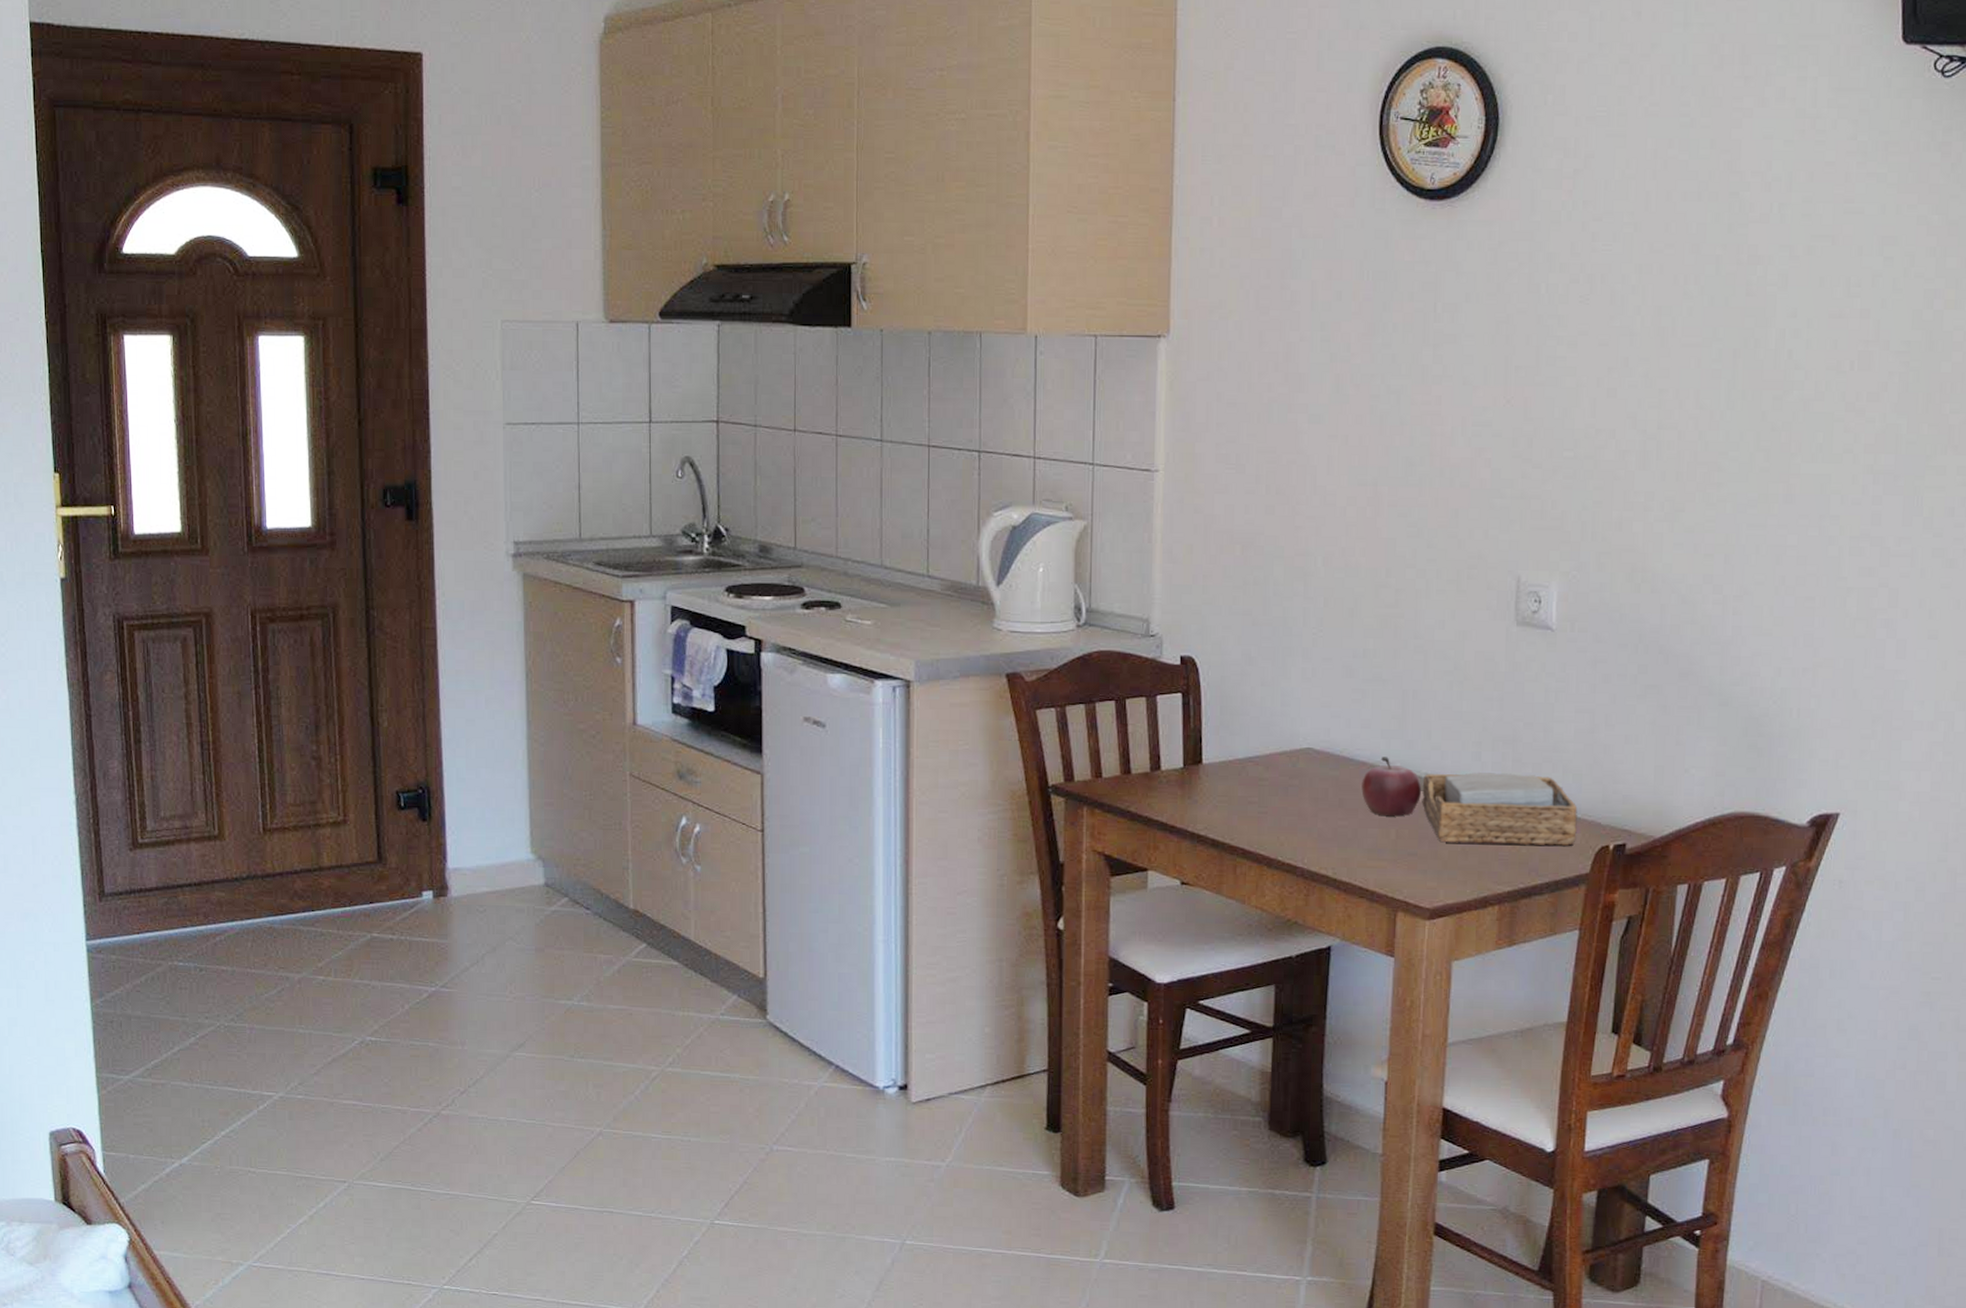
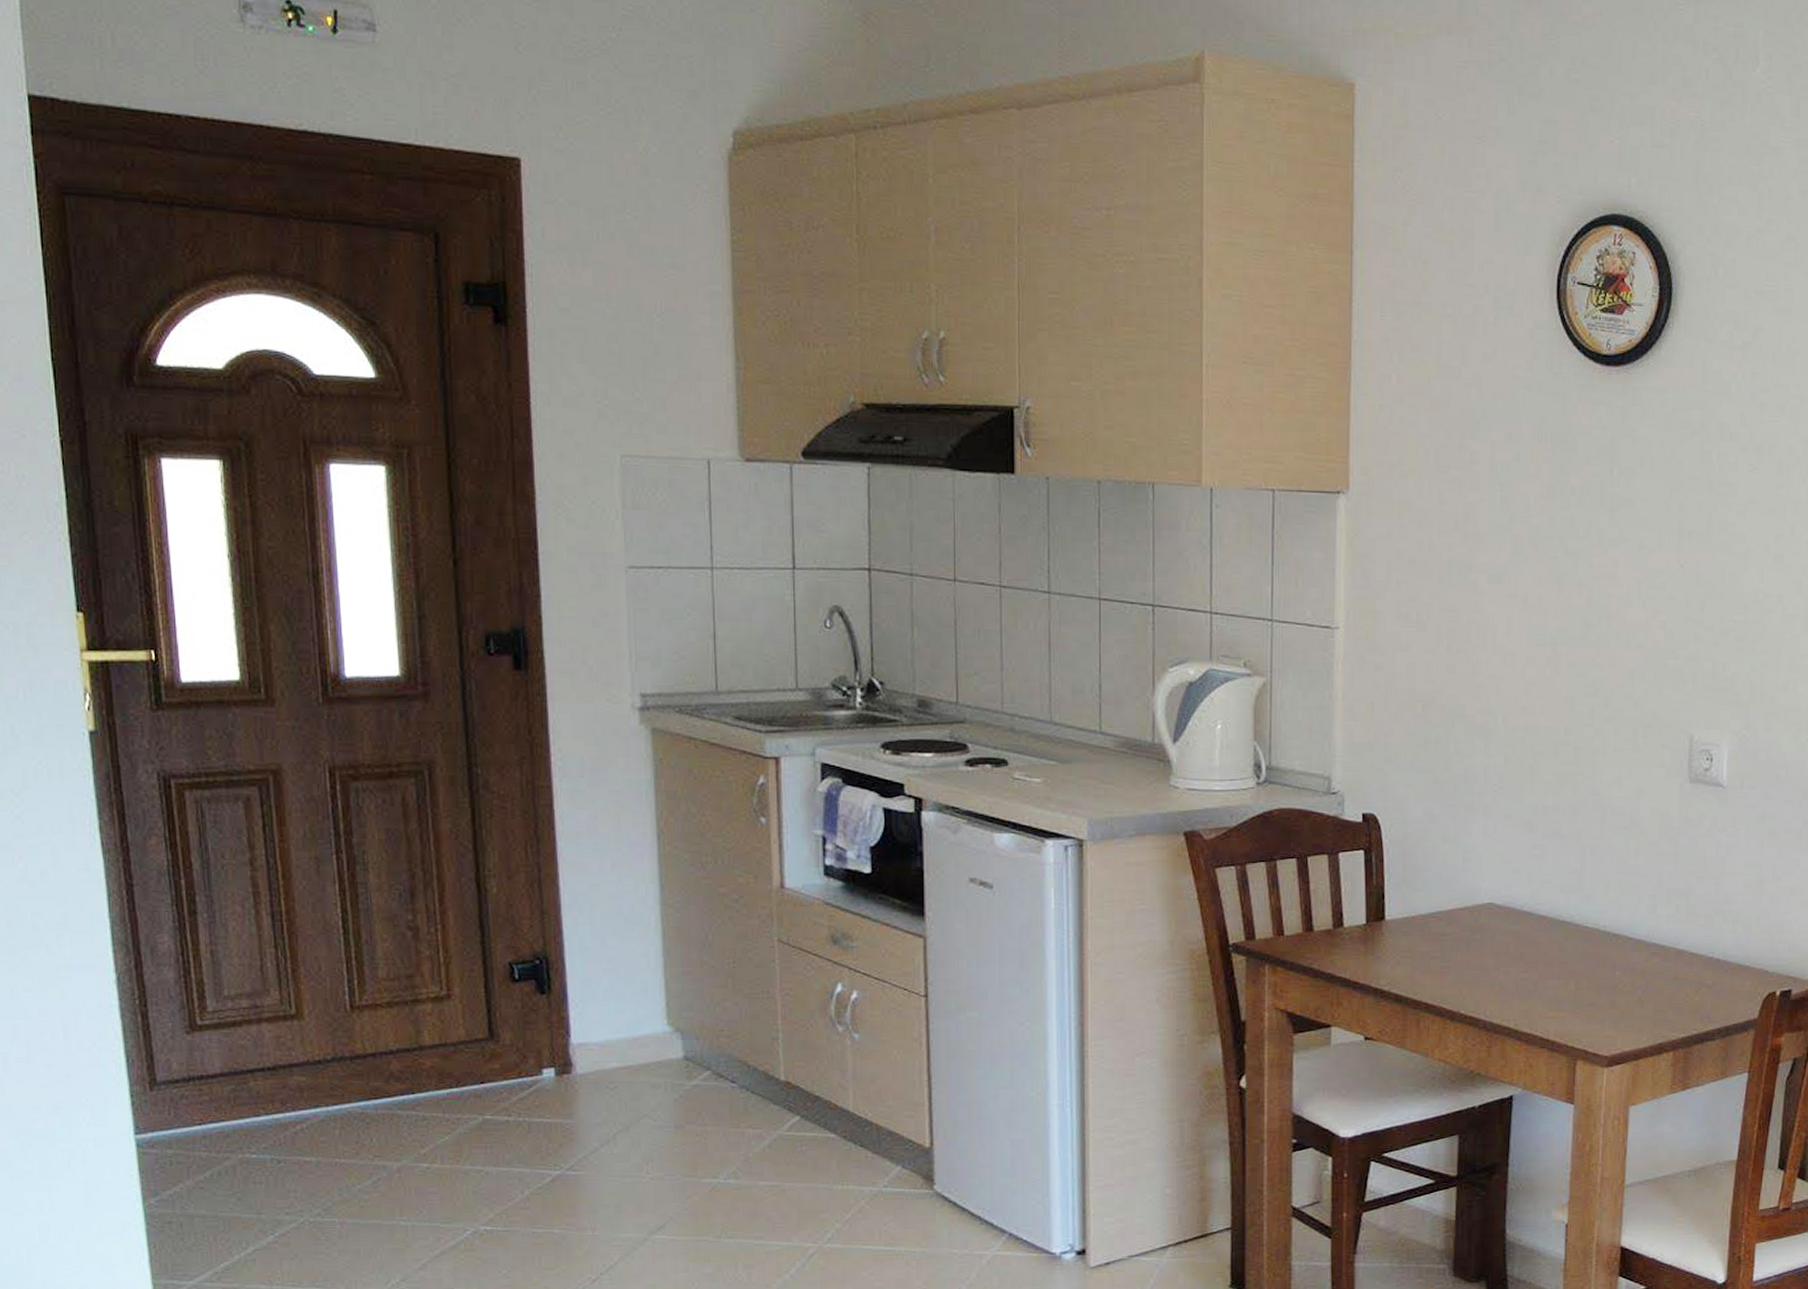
fruit: present [1361,757,1422,817] -> none [1542,911,1600,969]
napkin holder: present [1422,772,1577,846] -> none [1600,924,1747,993]

